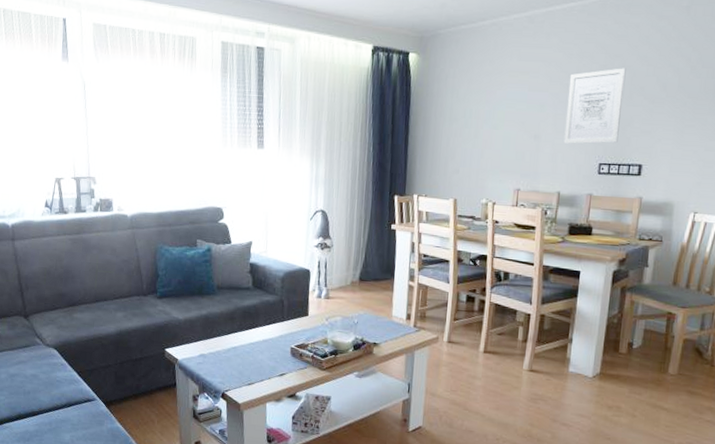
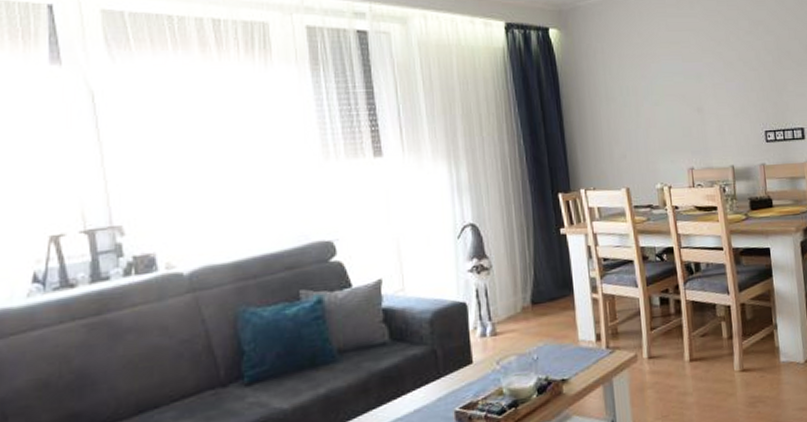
wall art: present [563,68,626,144] -> none [720,33,778,114]

